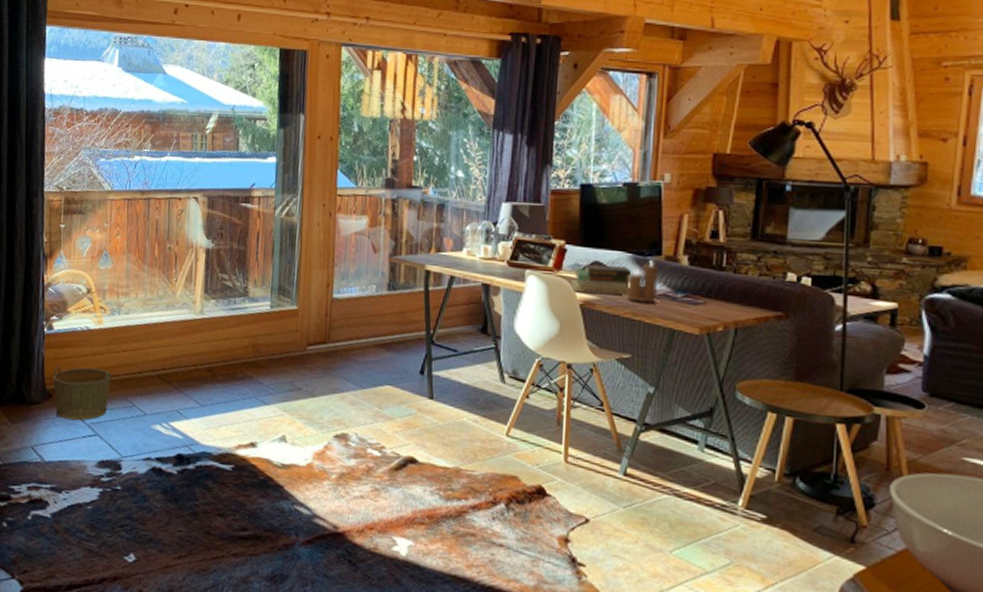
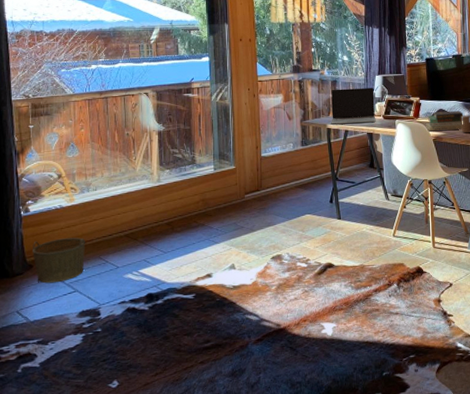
laptop: none [431,216,498,270] -> present [331,88,376,125]

